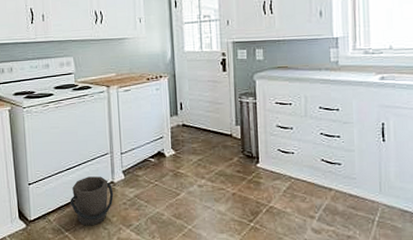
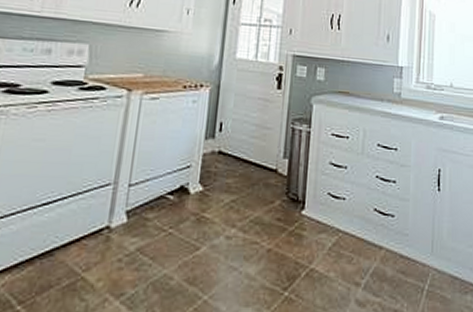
bucket: present [70,176,114,226] -> none [35,217,107,295]

